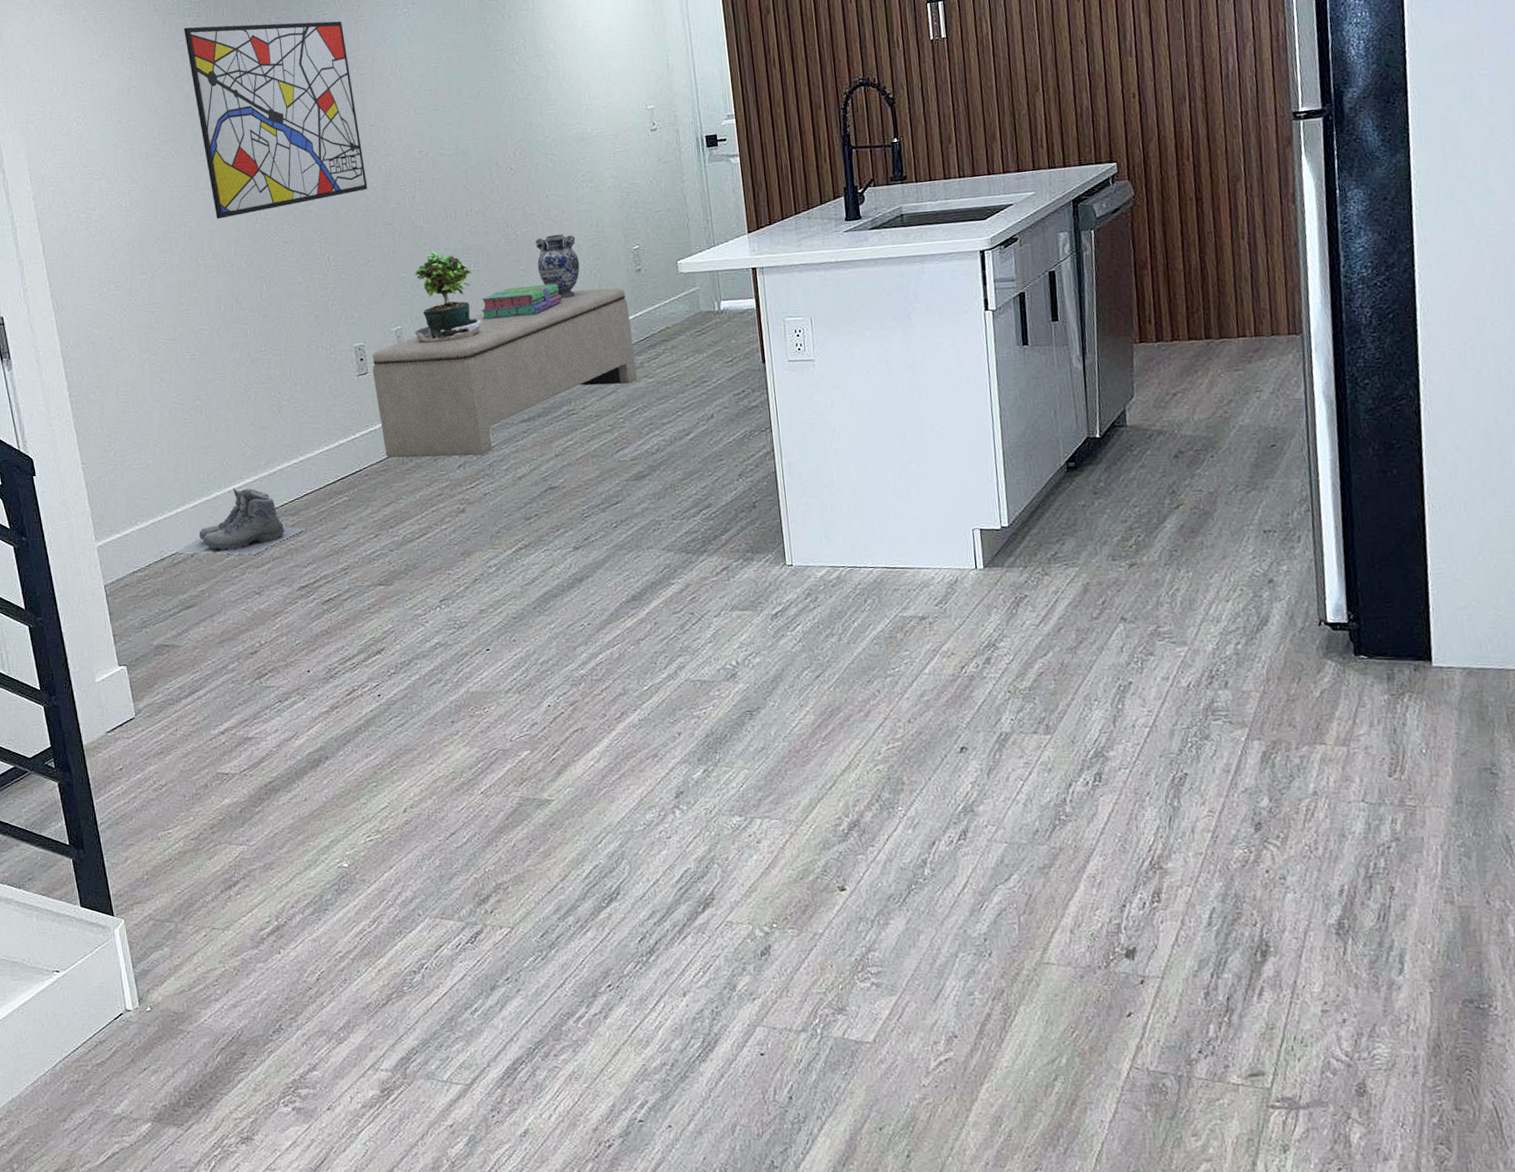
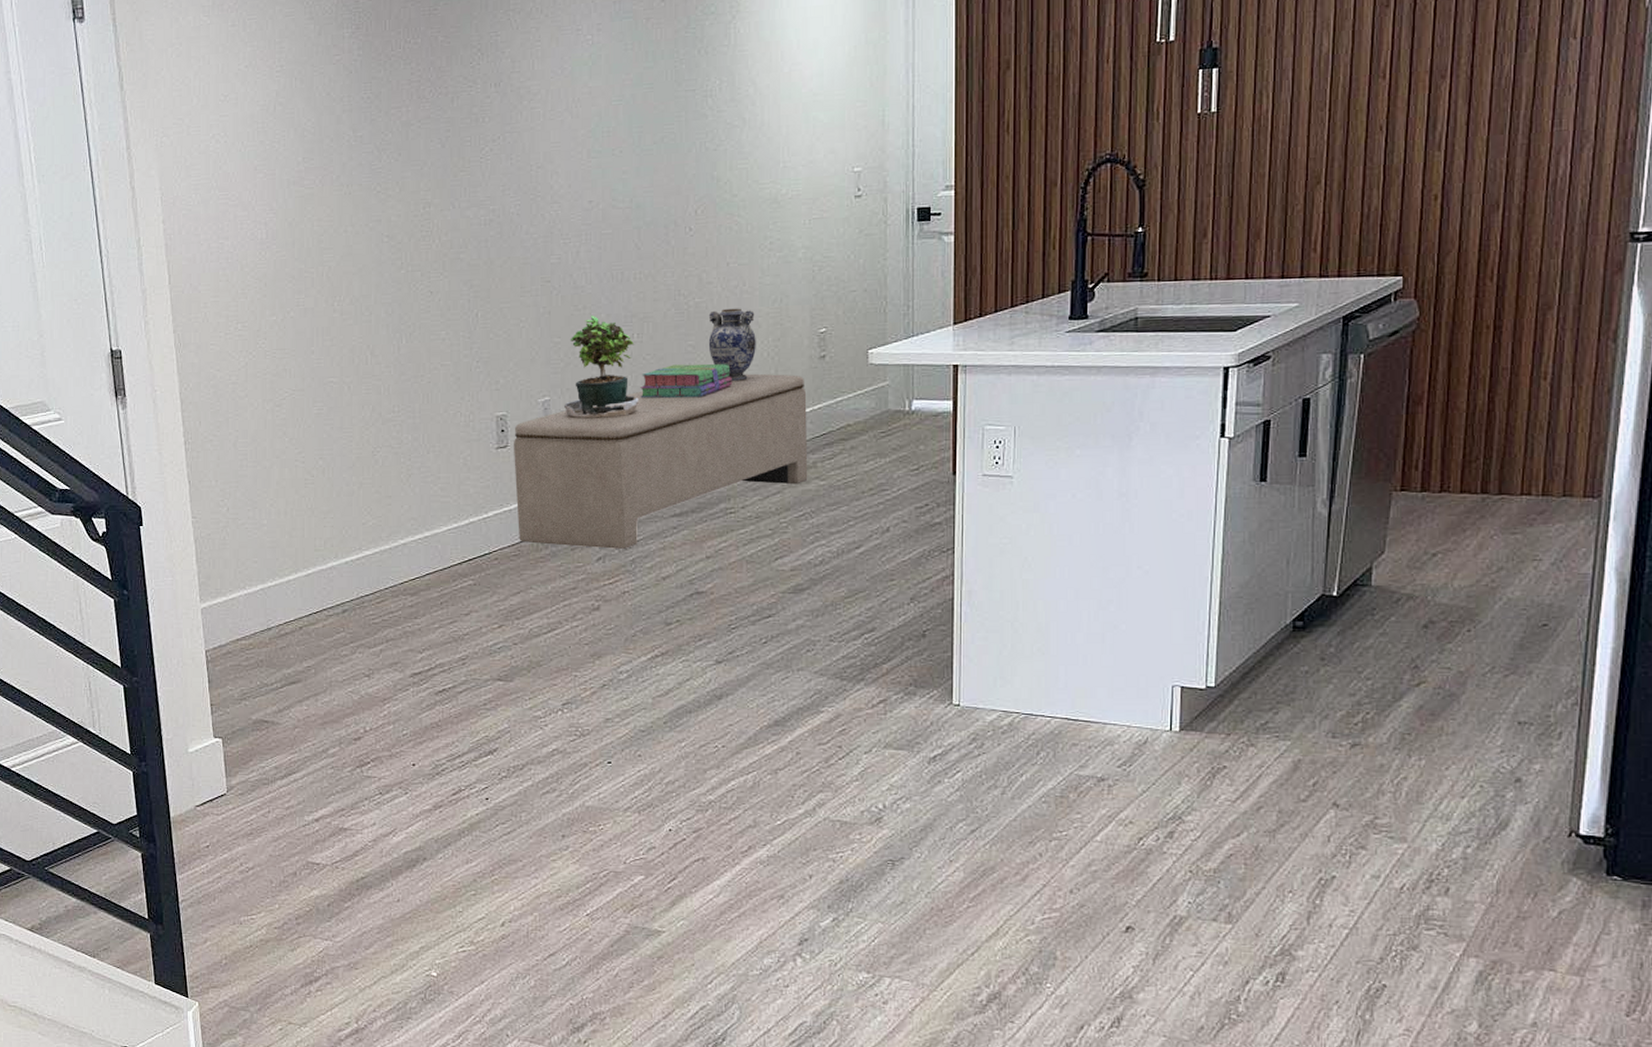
boots: present [175,487,307,555] -> none [283,558,426,633]
wall art: present [183,21,368,220] -> none [340,40,528,261]

